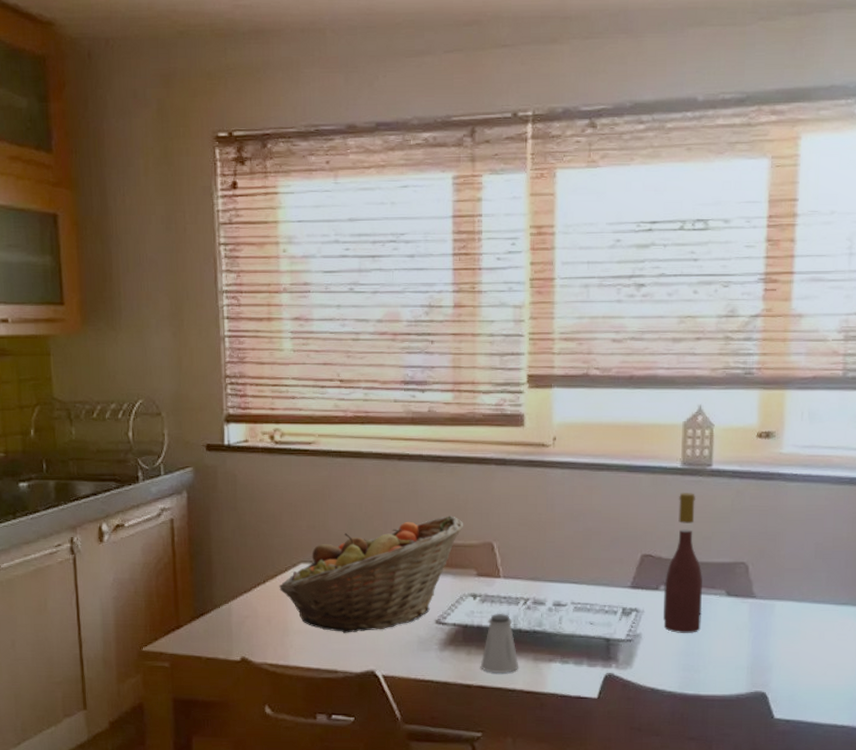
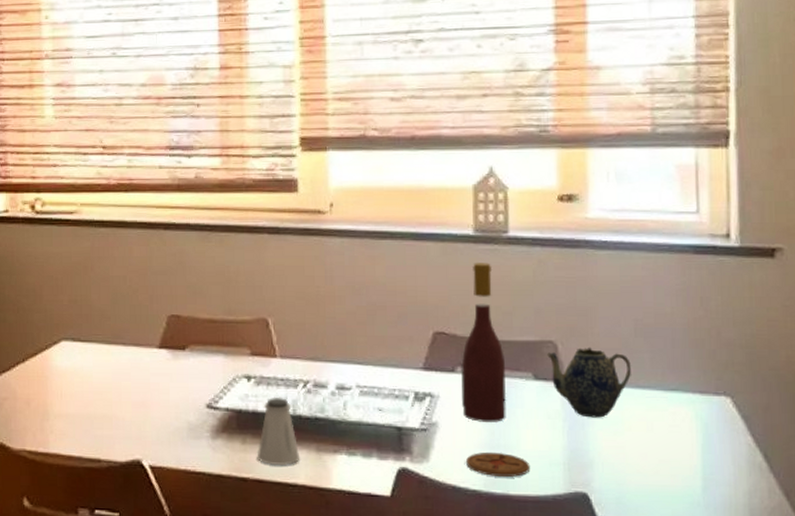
fruit basket: present [279,516,464,633] -> none [39,289,236,418]
coaster: none [664,658,719,680] -> present [466,452,530,478]
teapot: none [739,567,810,629] -> present [547,346,631,418]

